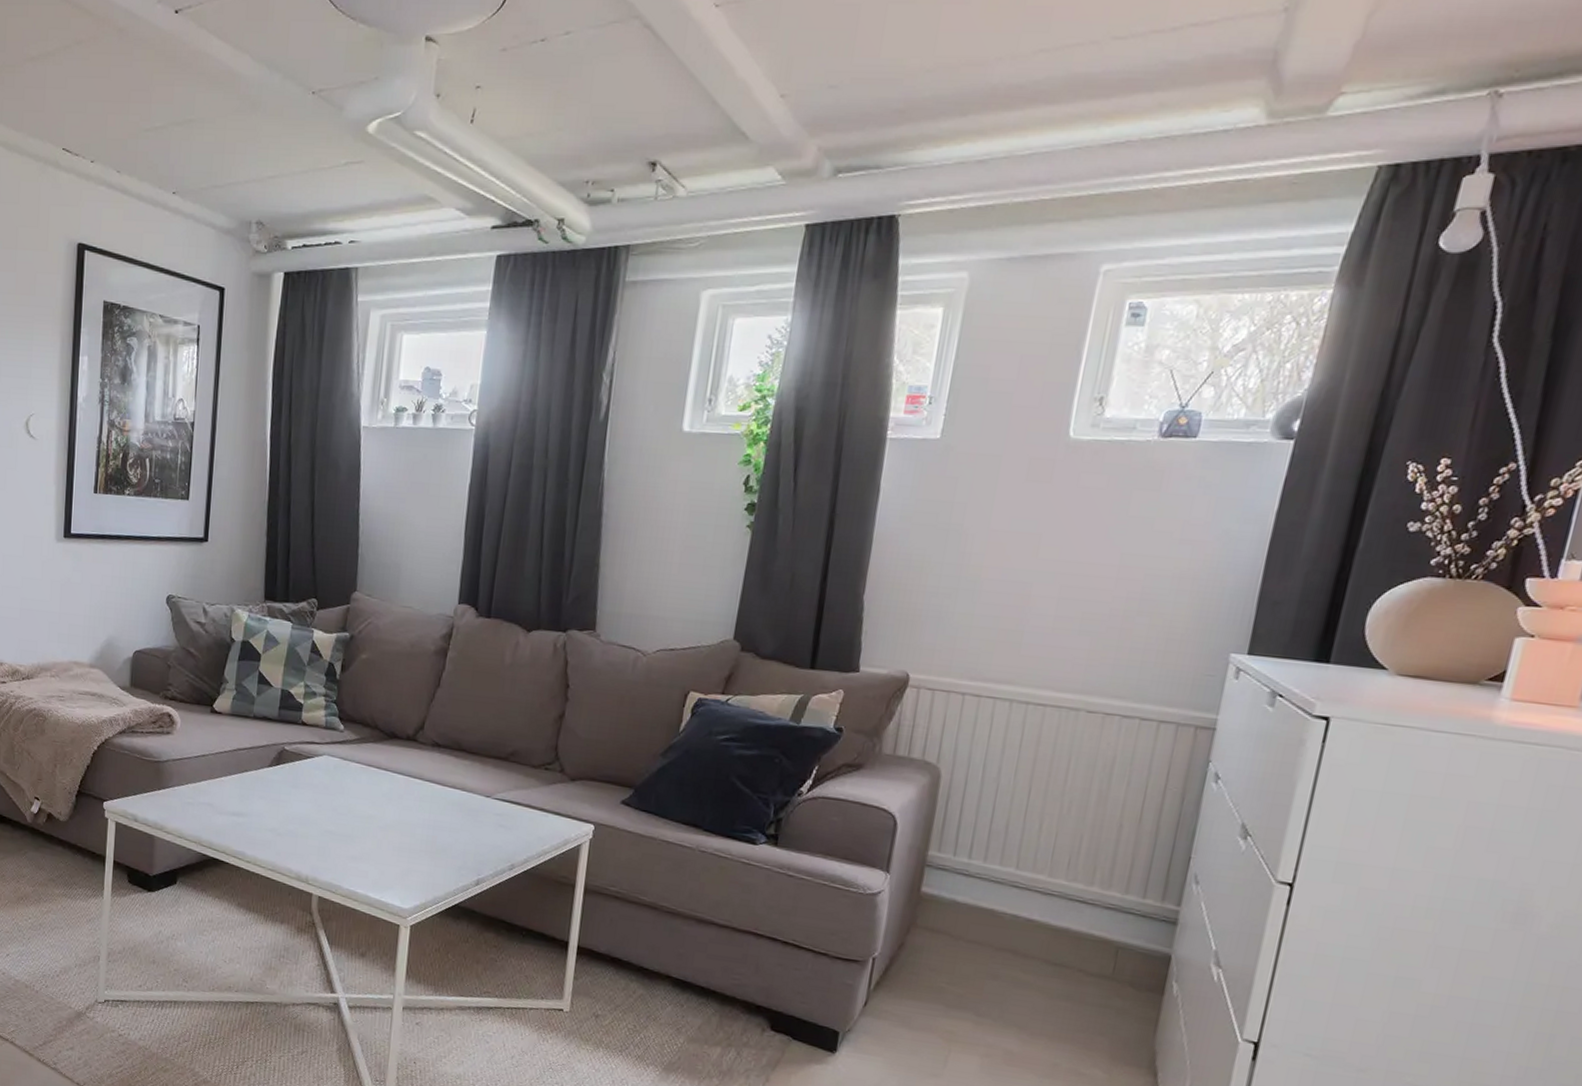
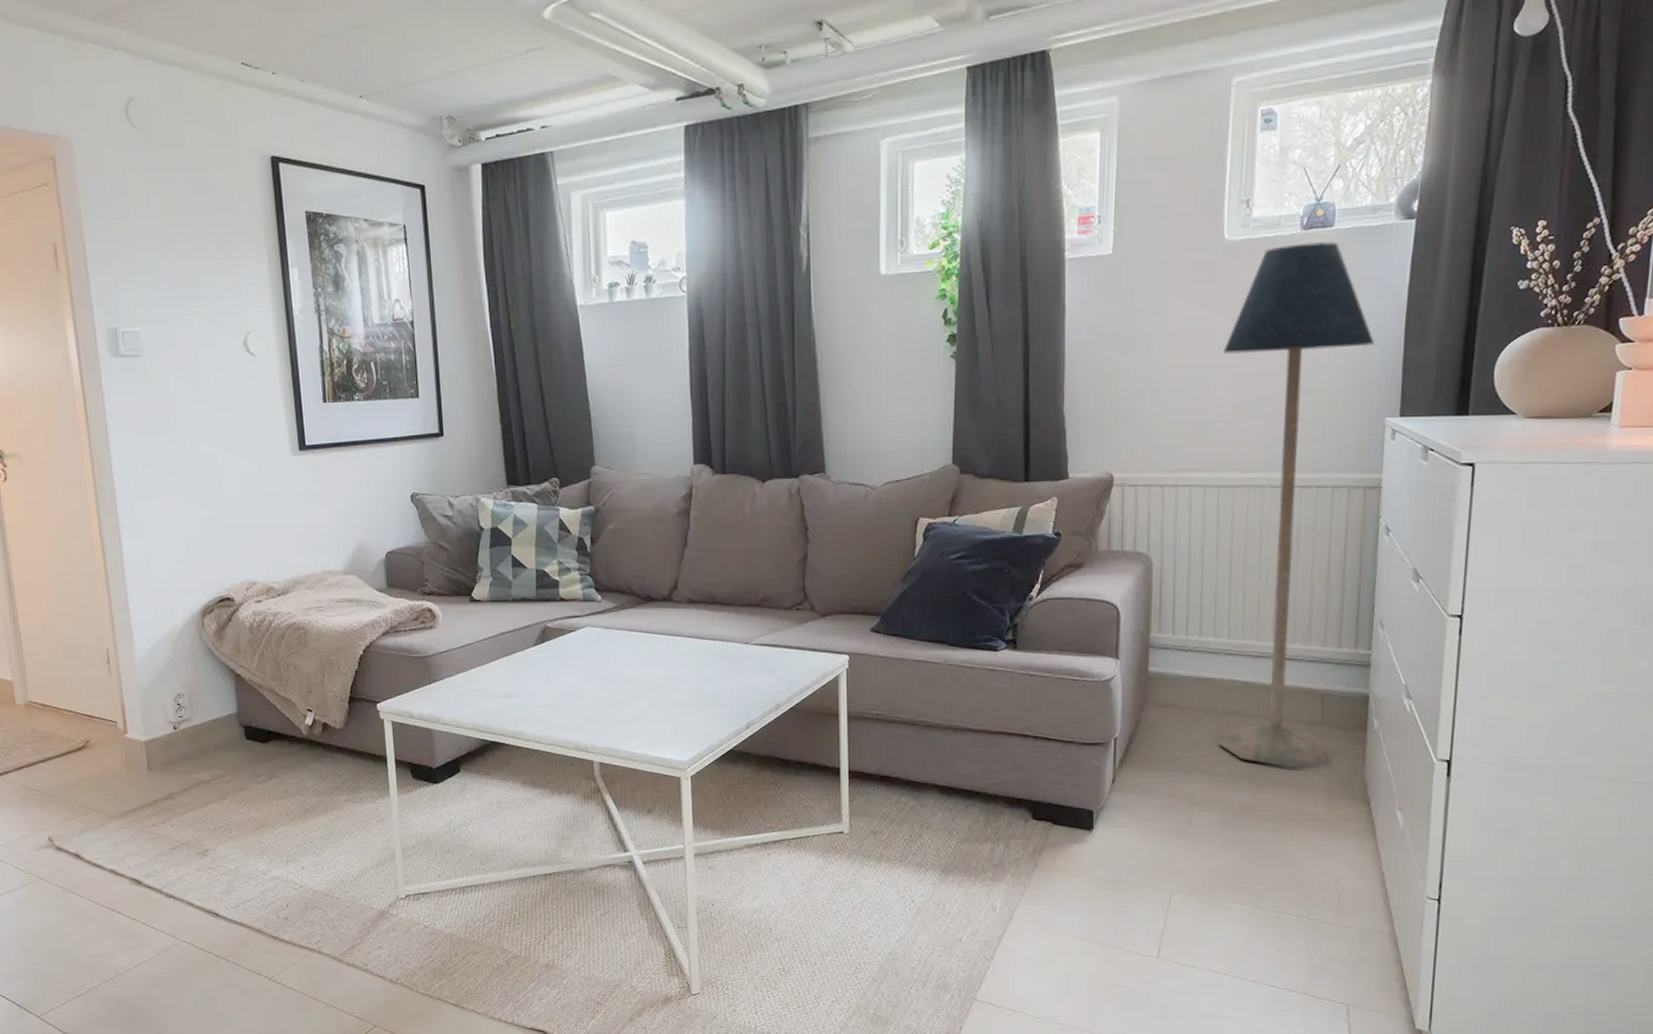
floor lamp: none [989,452,1229,1024] -> present [1218,242,1374,768]

